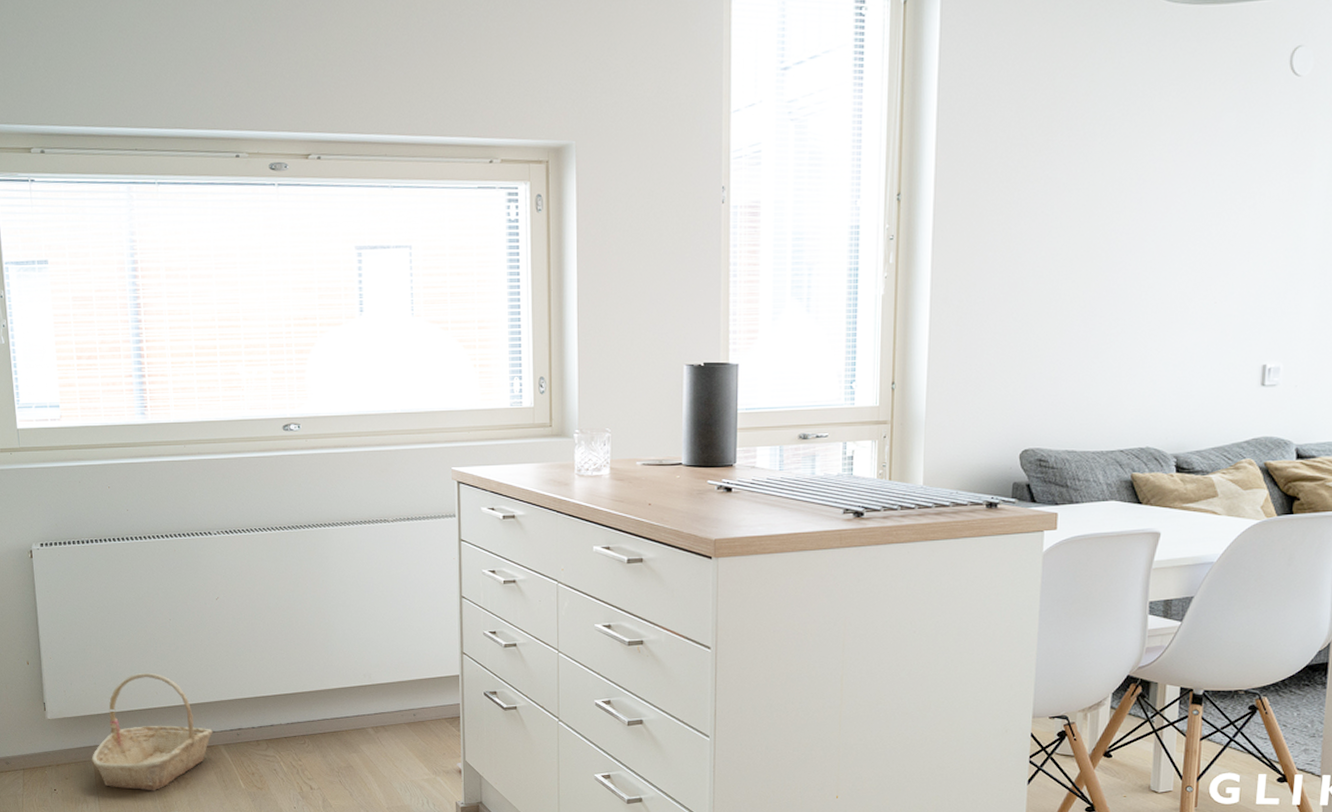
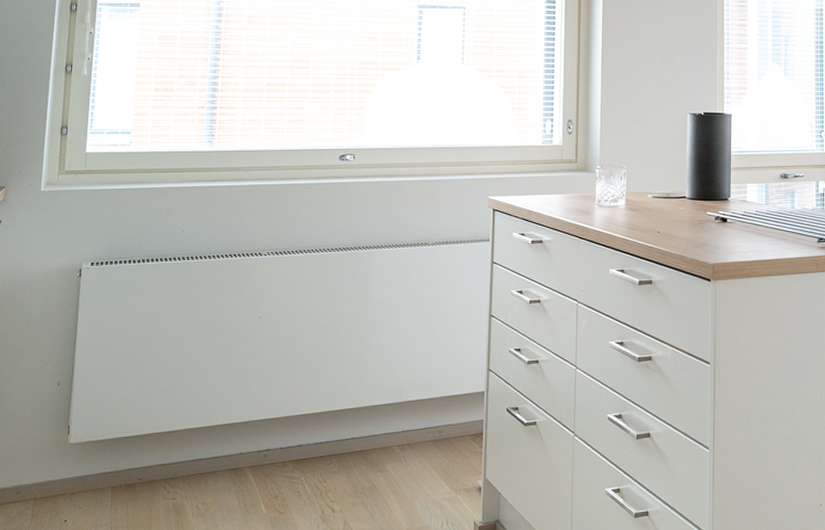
basket: present [91,673,213,791] -> none [109,393,240,519]

